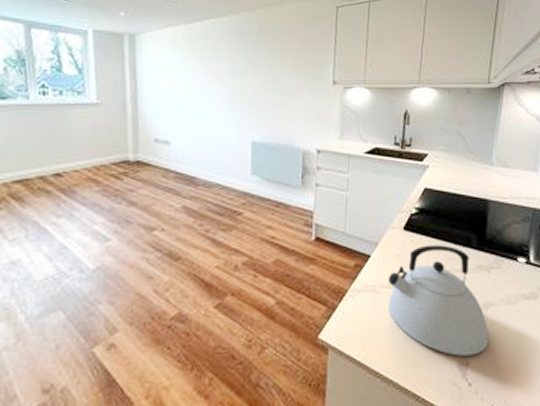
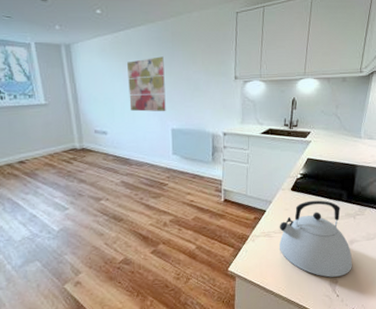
wall art: none [201,53,247,120] -> present [127,56,166,112]

